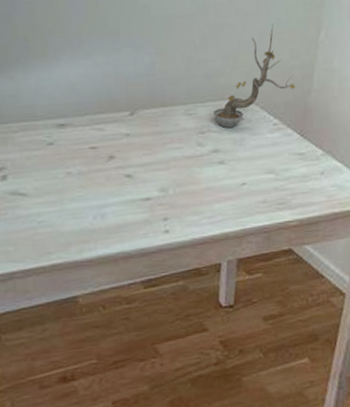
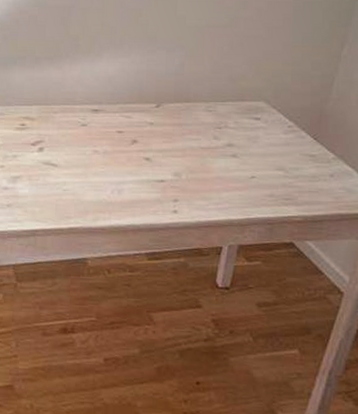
plant: present [214,23,296,129] -> none [232,37,314,127]

